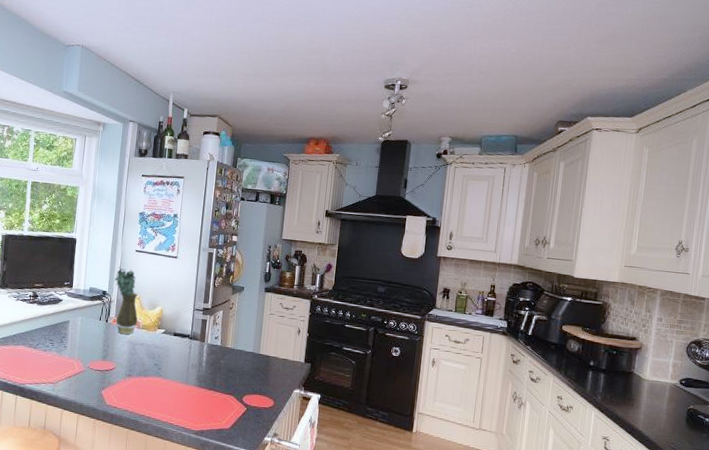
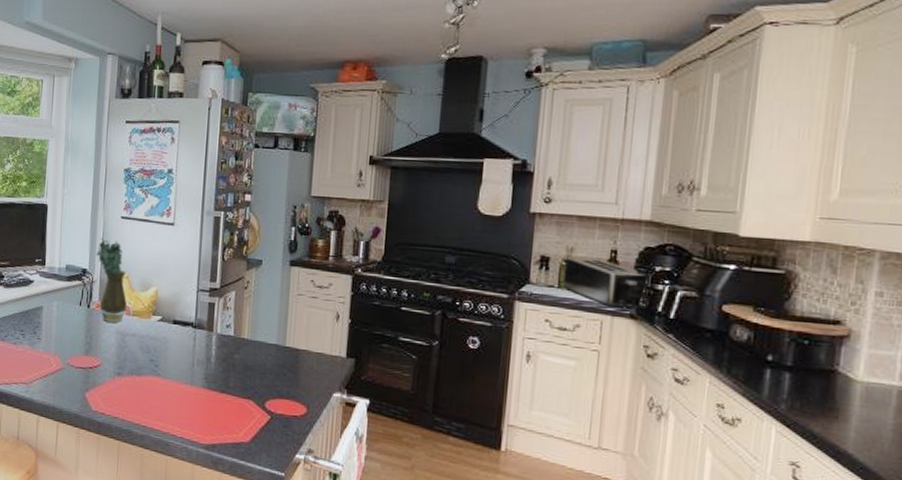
toaster: none [458,289,517,328] -> present [562,257,651,309]

